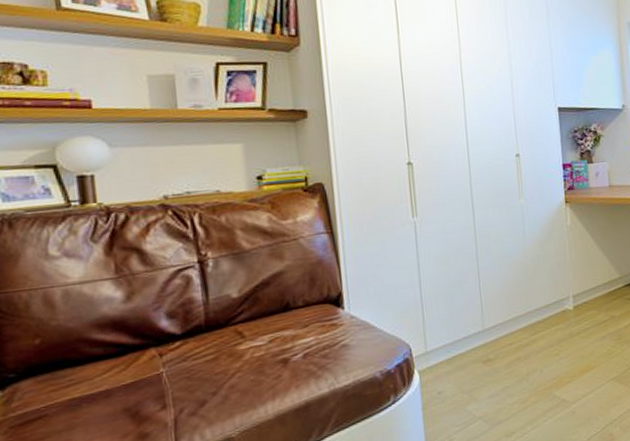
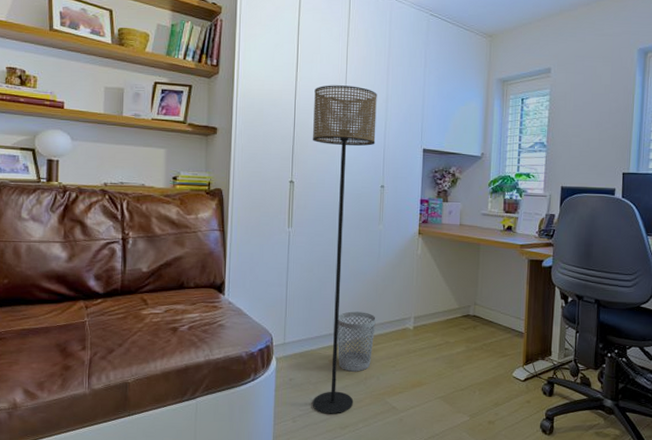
floor lamp: none [423,44,518,424] -> present [312,85,377,414]
wastebasket: none [485,299,531,370] -> present [337,311,376,372]

